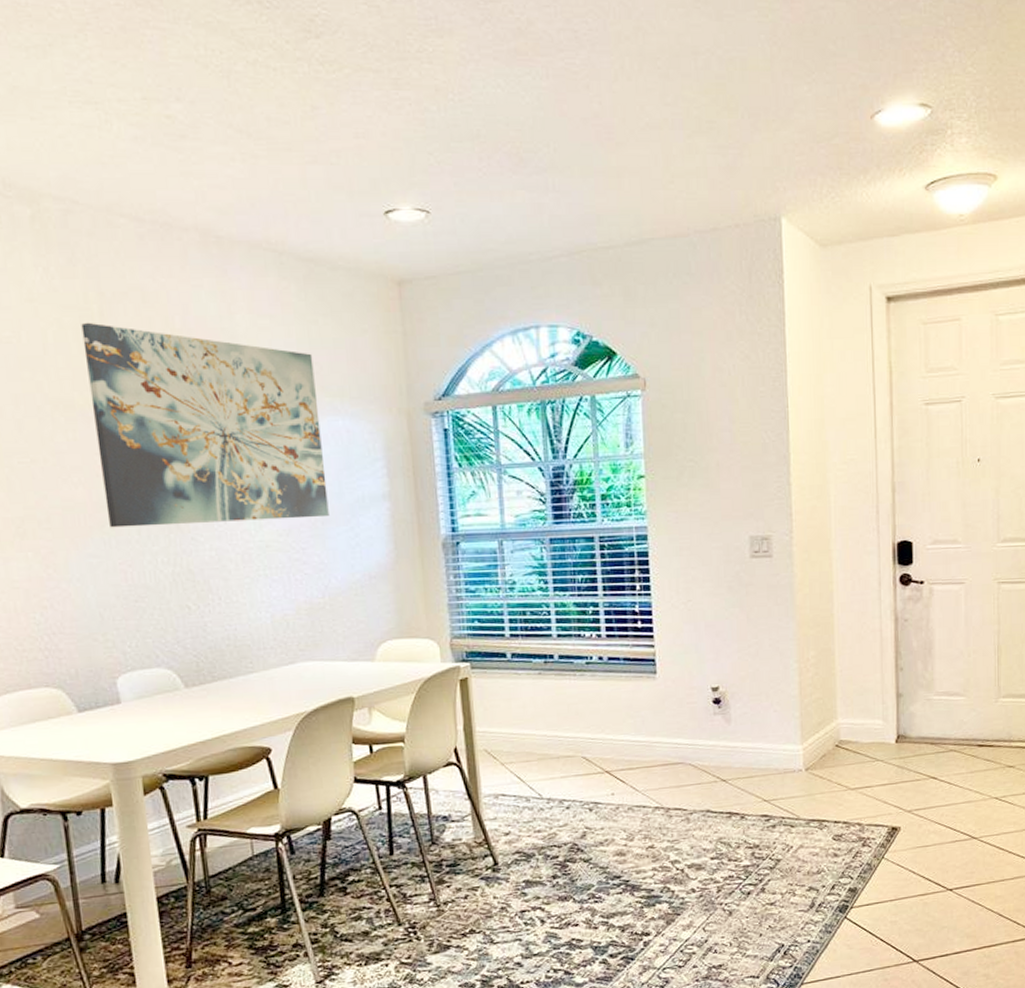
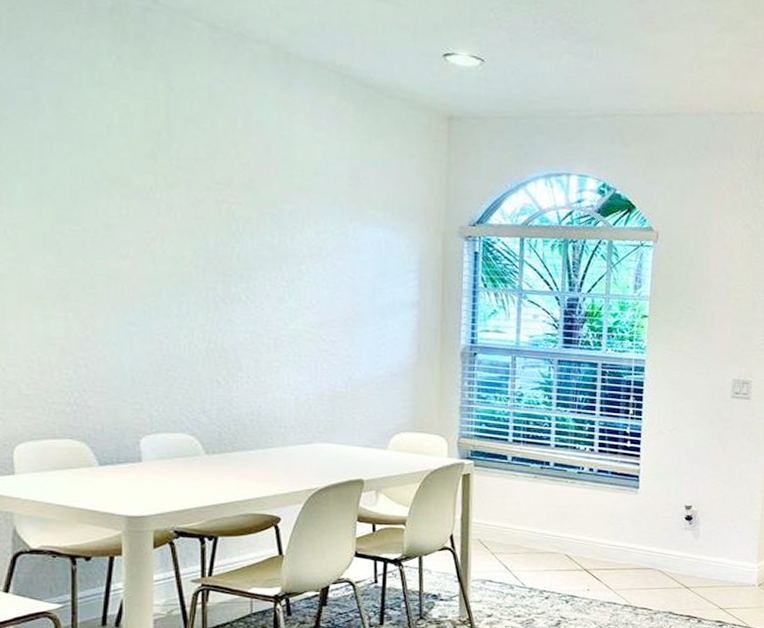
wall art: present [81,322,329,528] -> none [147,111,362,315]

